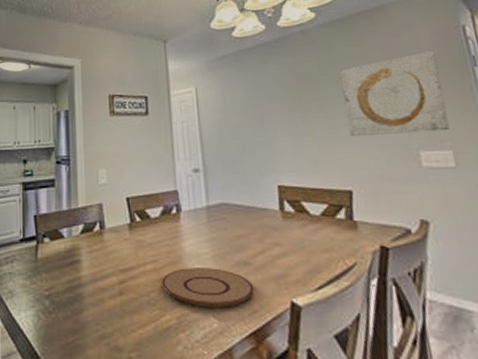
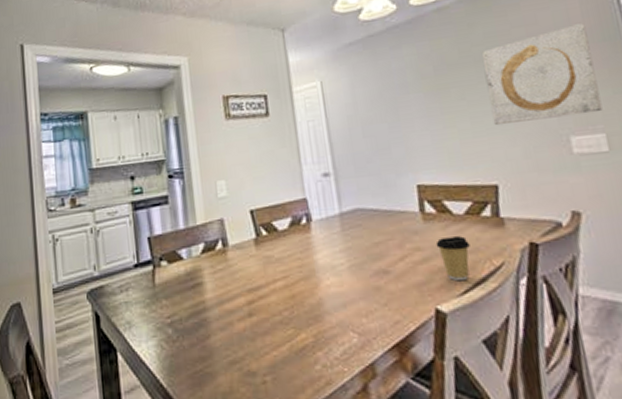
plate: present [161,268,254,308] -> none [294,279,396,323]
coffee cup: none [293,235,325,278] -> present [436,236,470,282]

